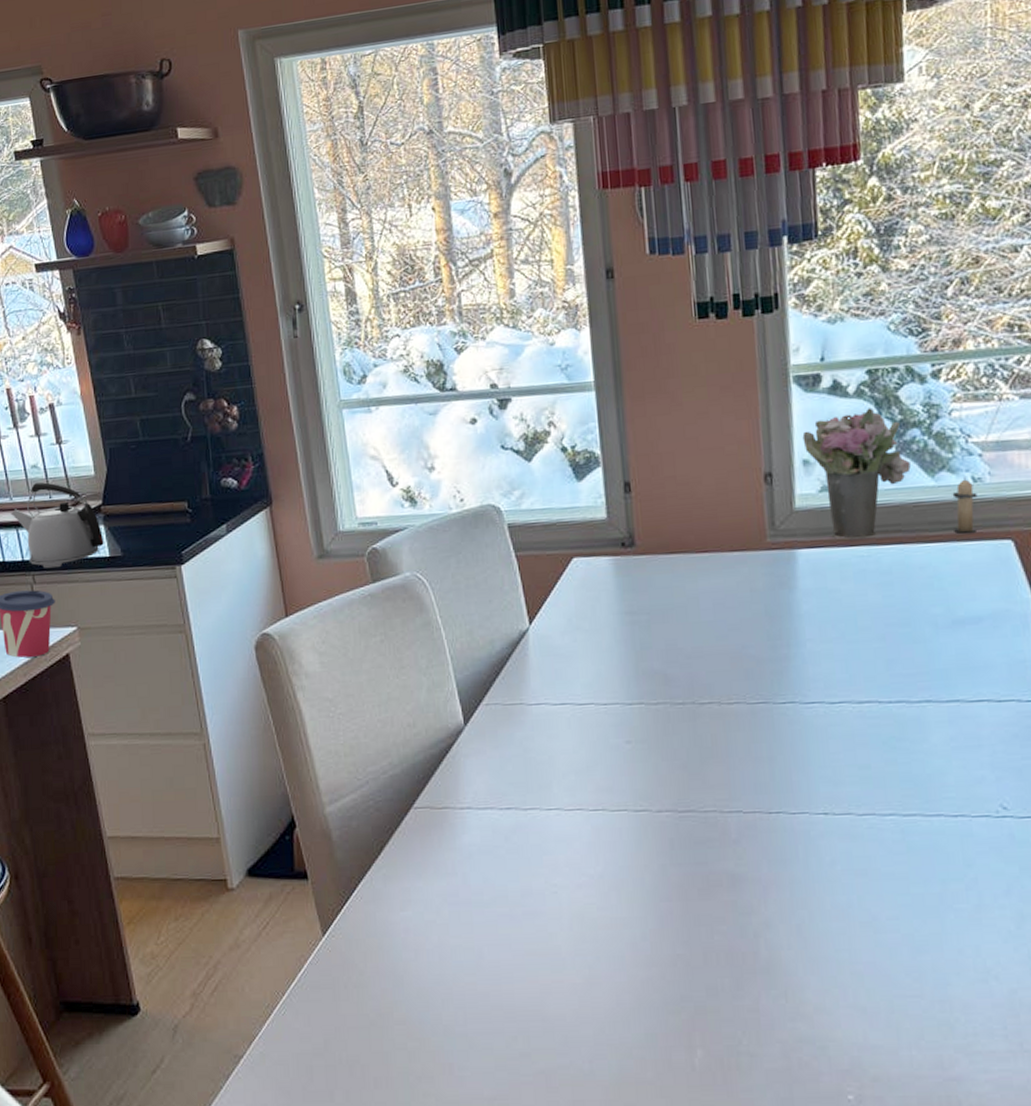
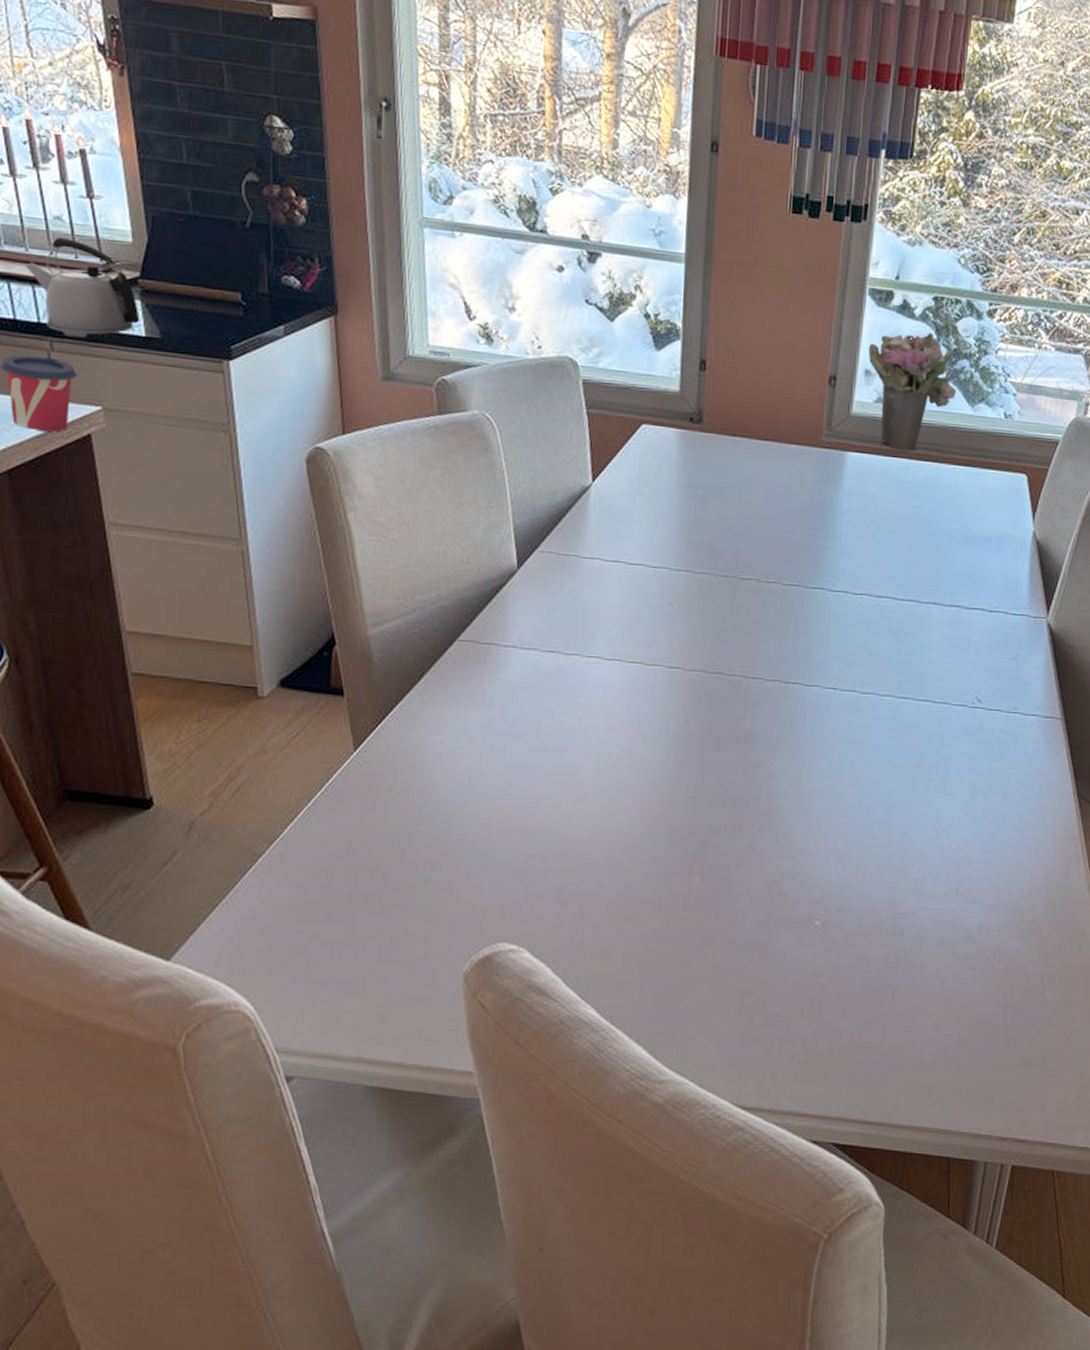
candle: present [952,476,978,535] -> none [981,411,1006,464]

